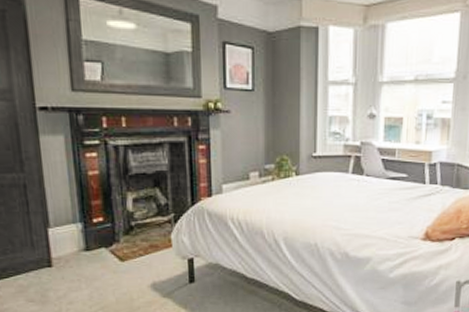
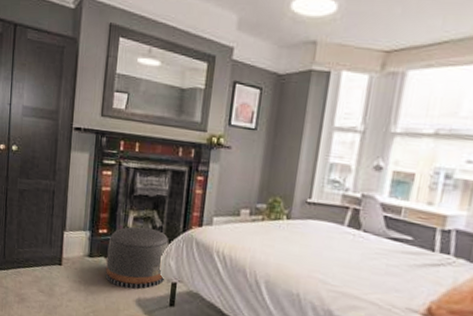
pouf: none [107,207,180,276] -> present [105,226,169,289]

